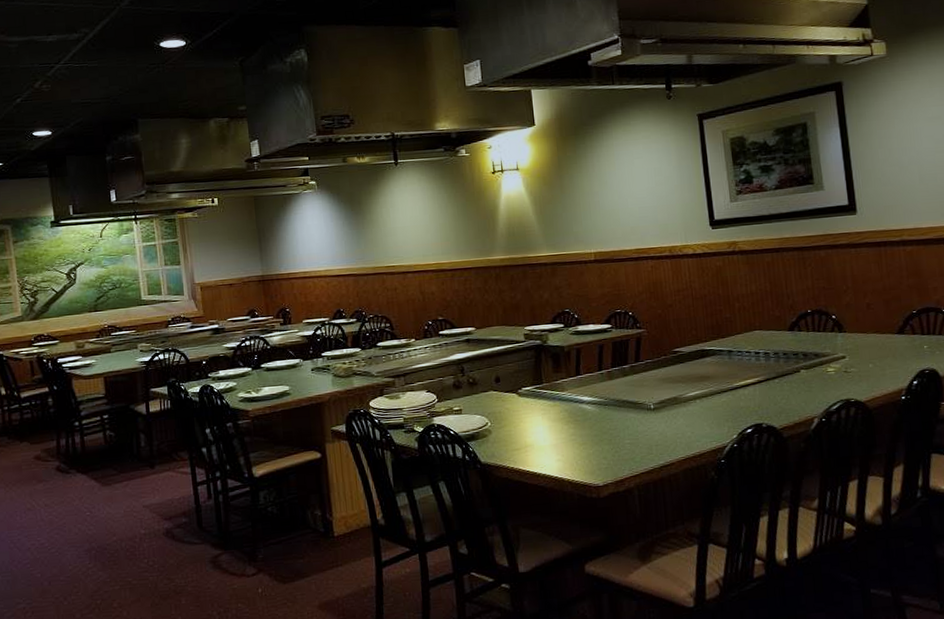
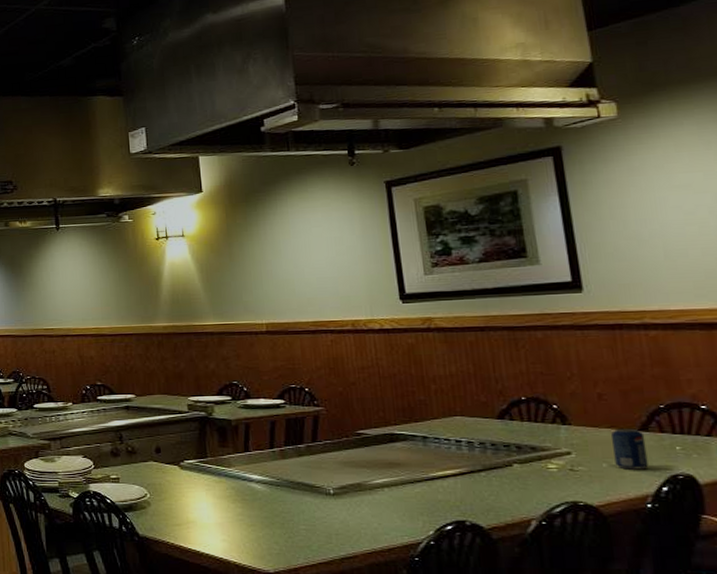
beverage can: none [876,332,904,368] -> present [611,428,649,470]

